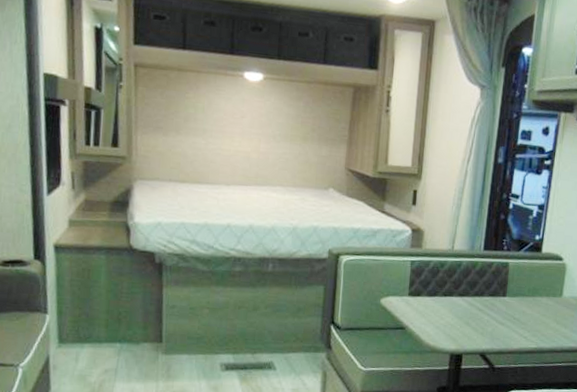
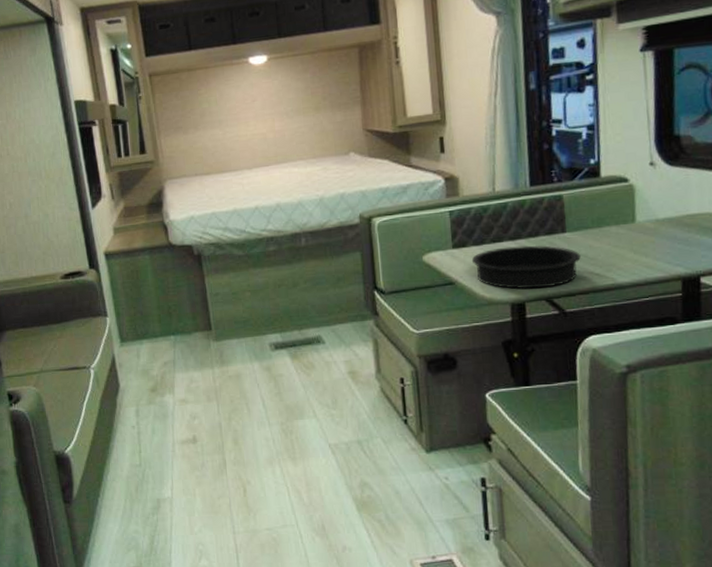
baking pan: none [423,301,515,344] -> present [471,245,581,290]

